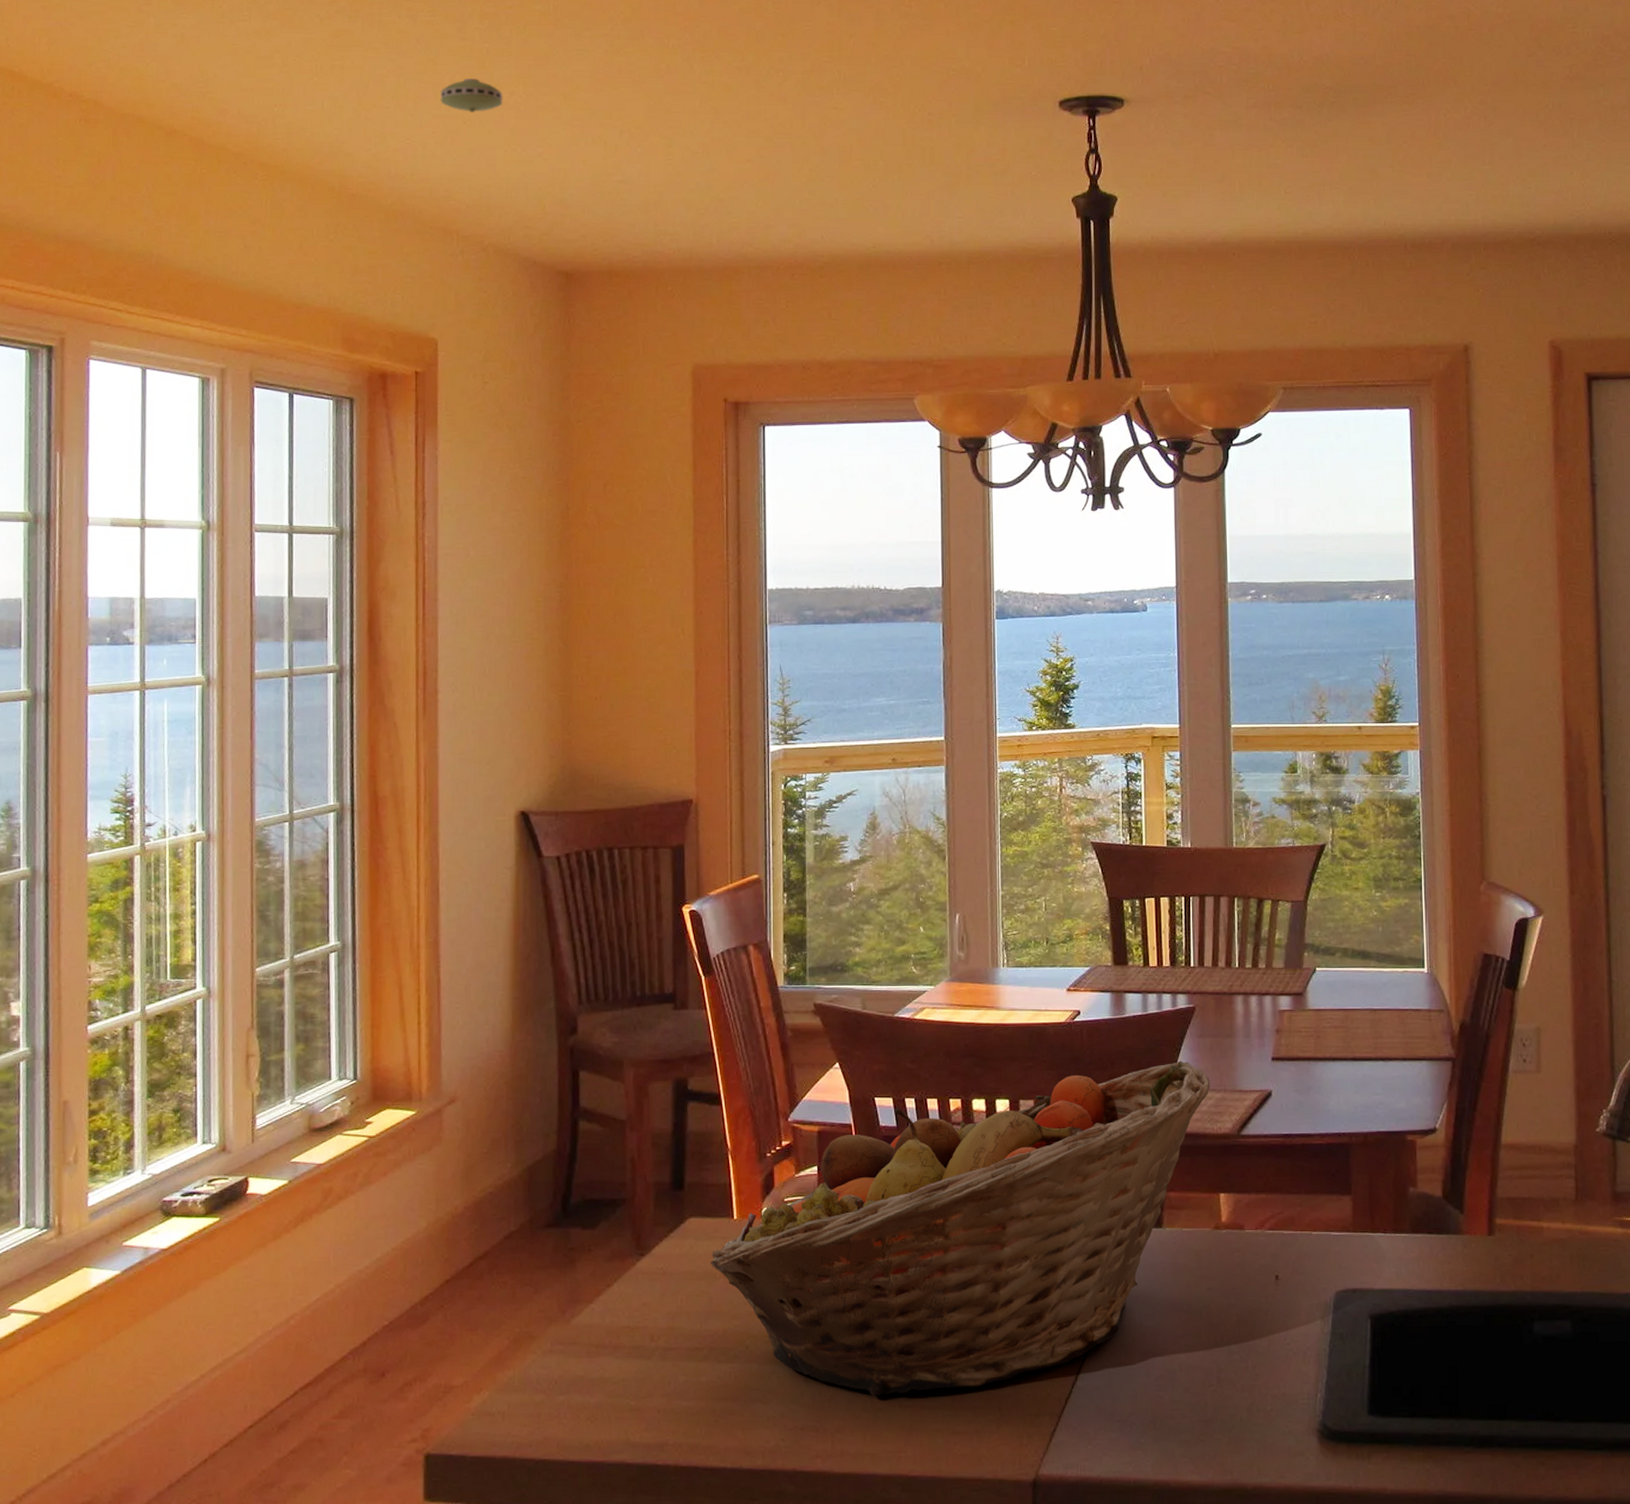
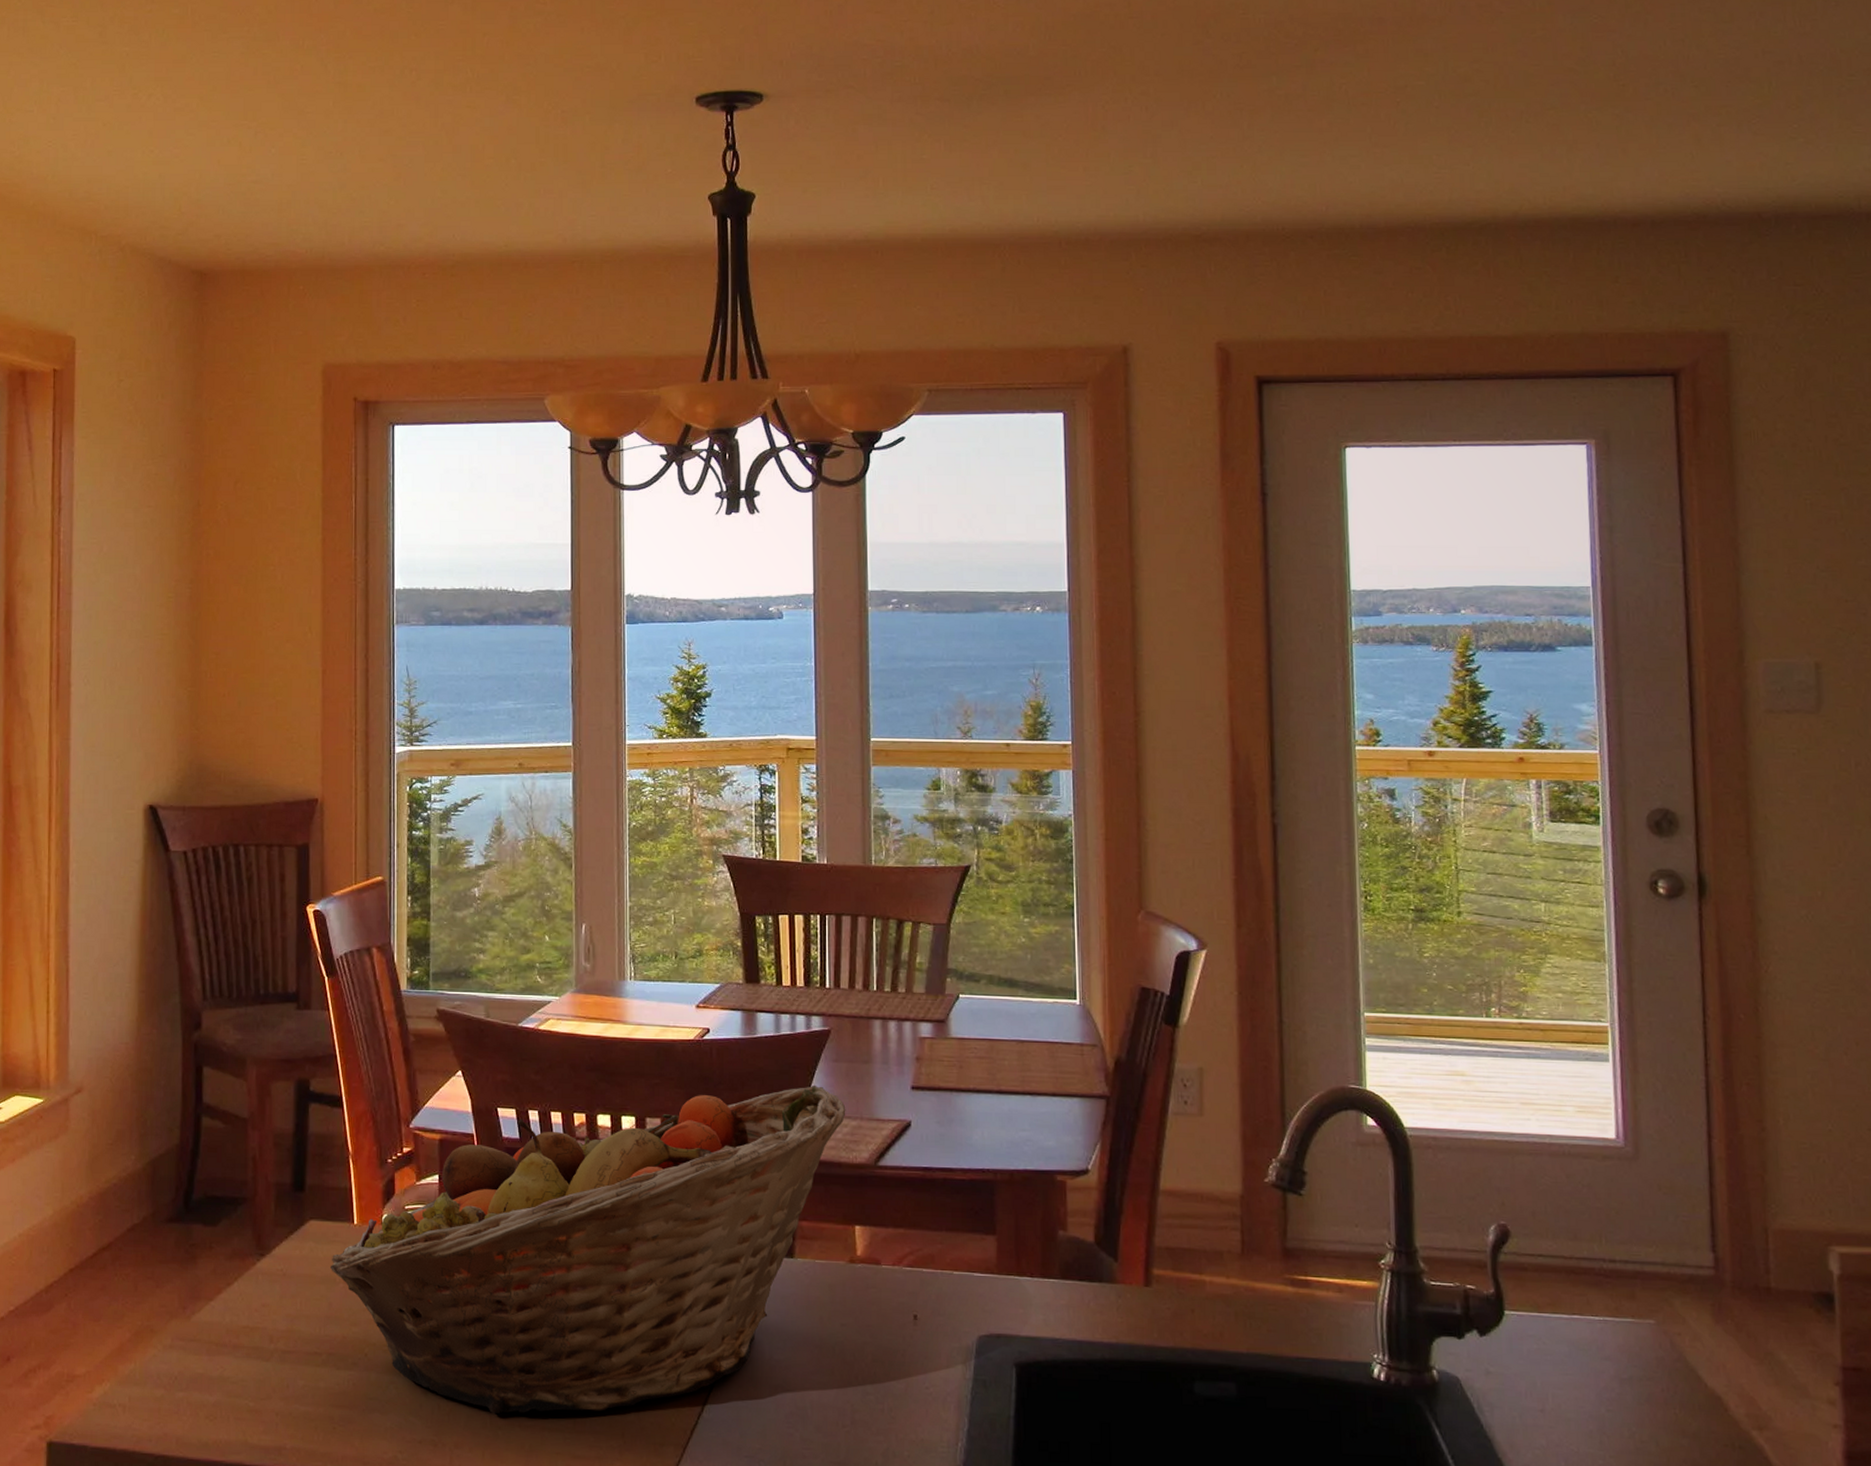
smoke detector: present [440,79,503,113] -> none [81,82,142,116]

